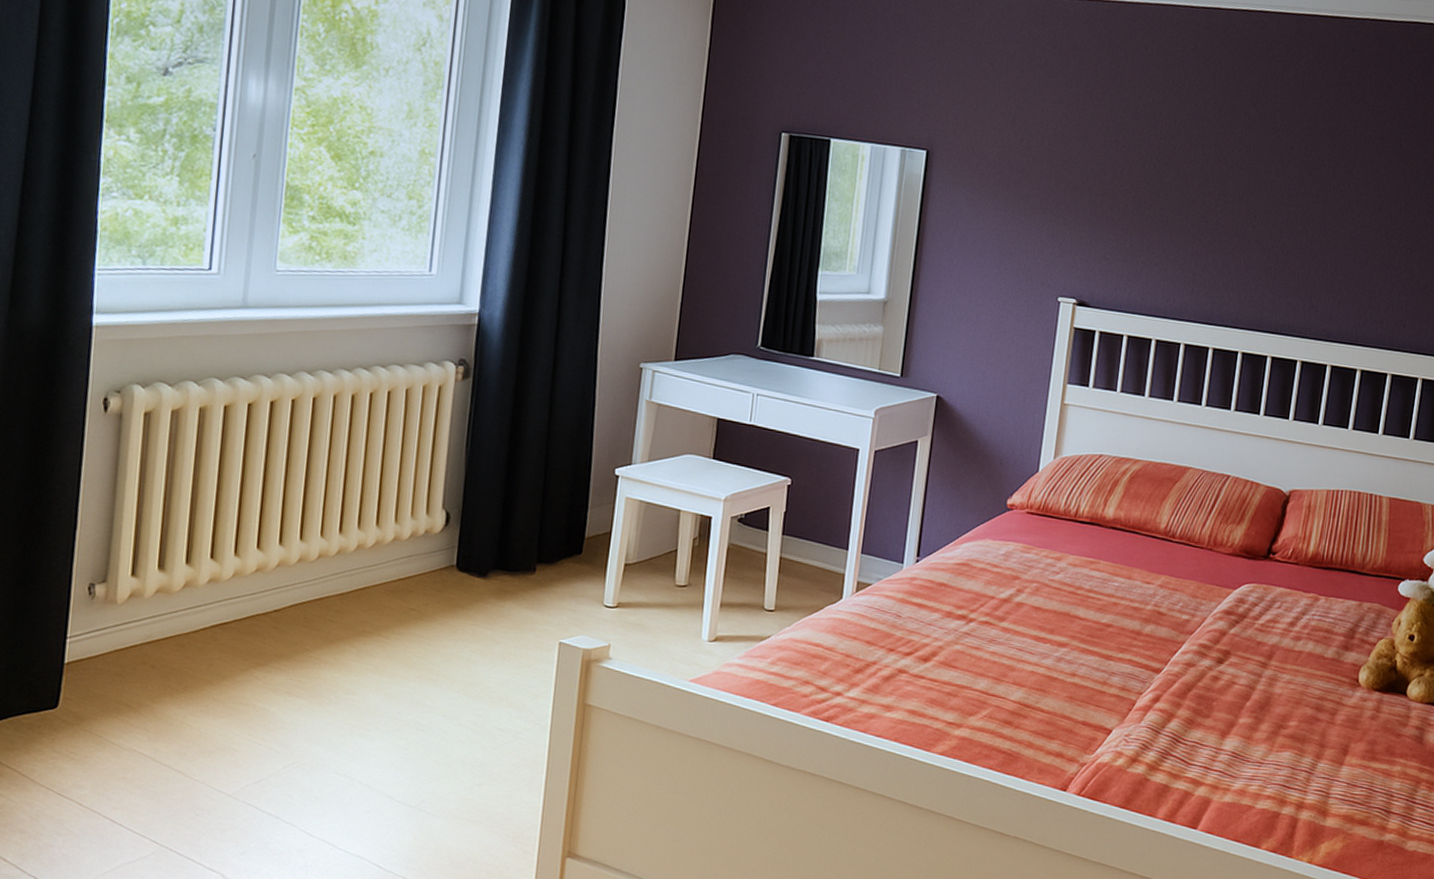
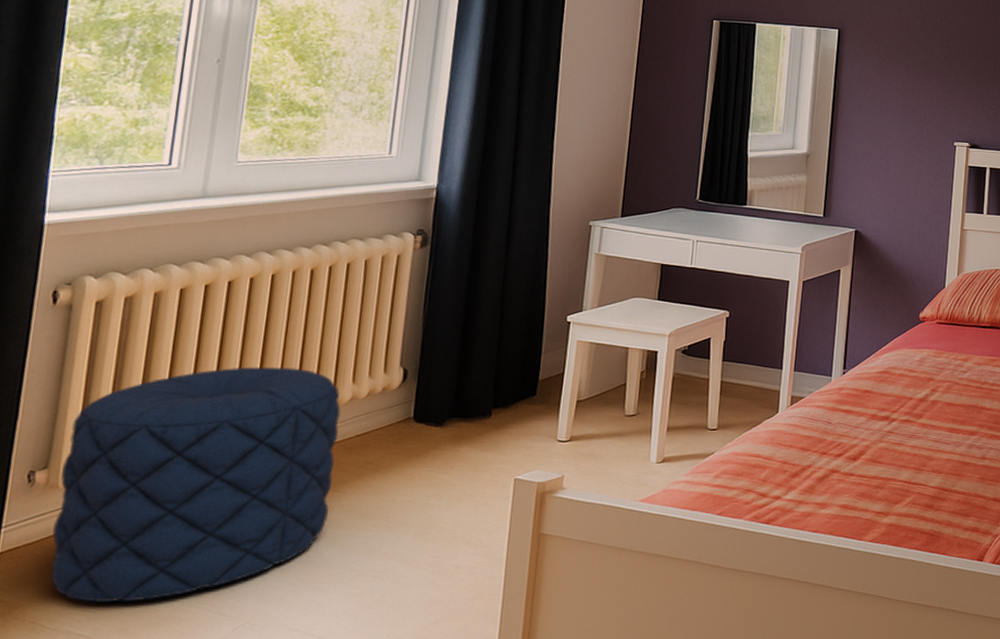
pouf: none [113,494,384,728] -> present [50,366,341,602]

